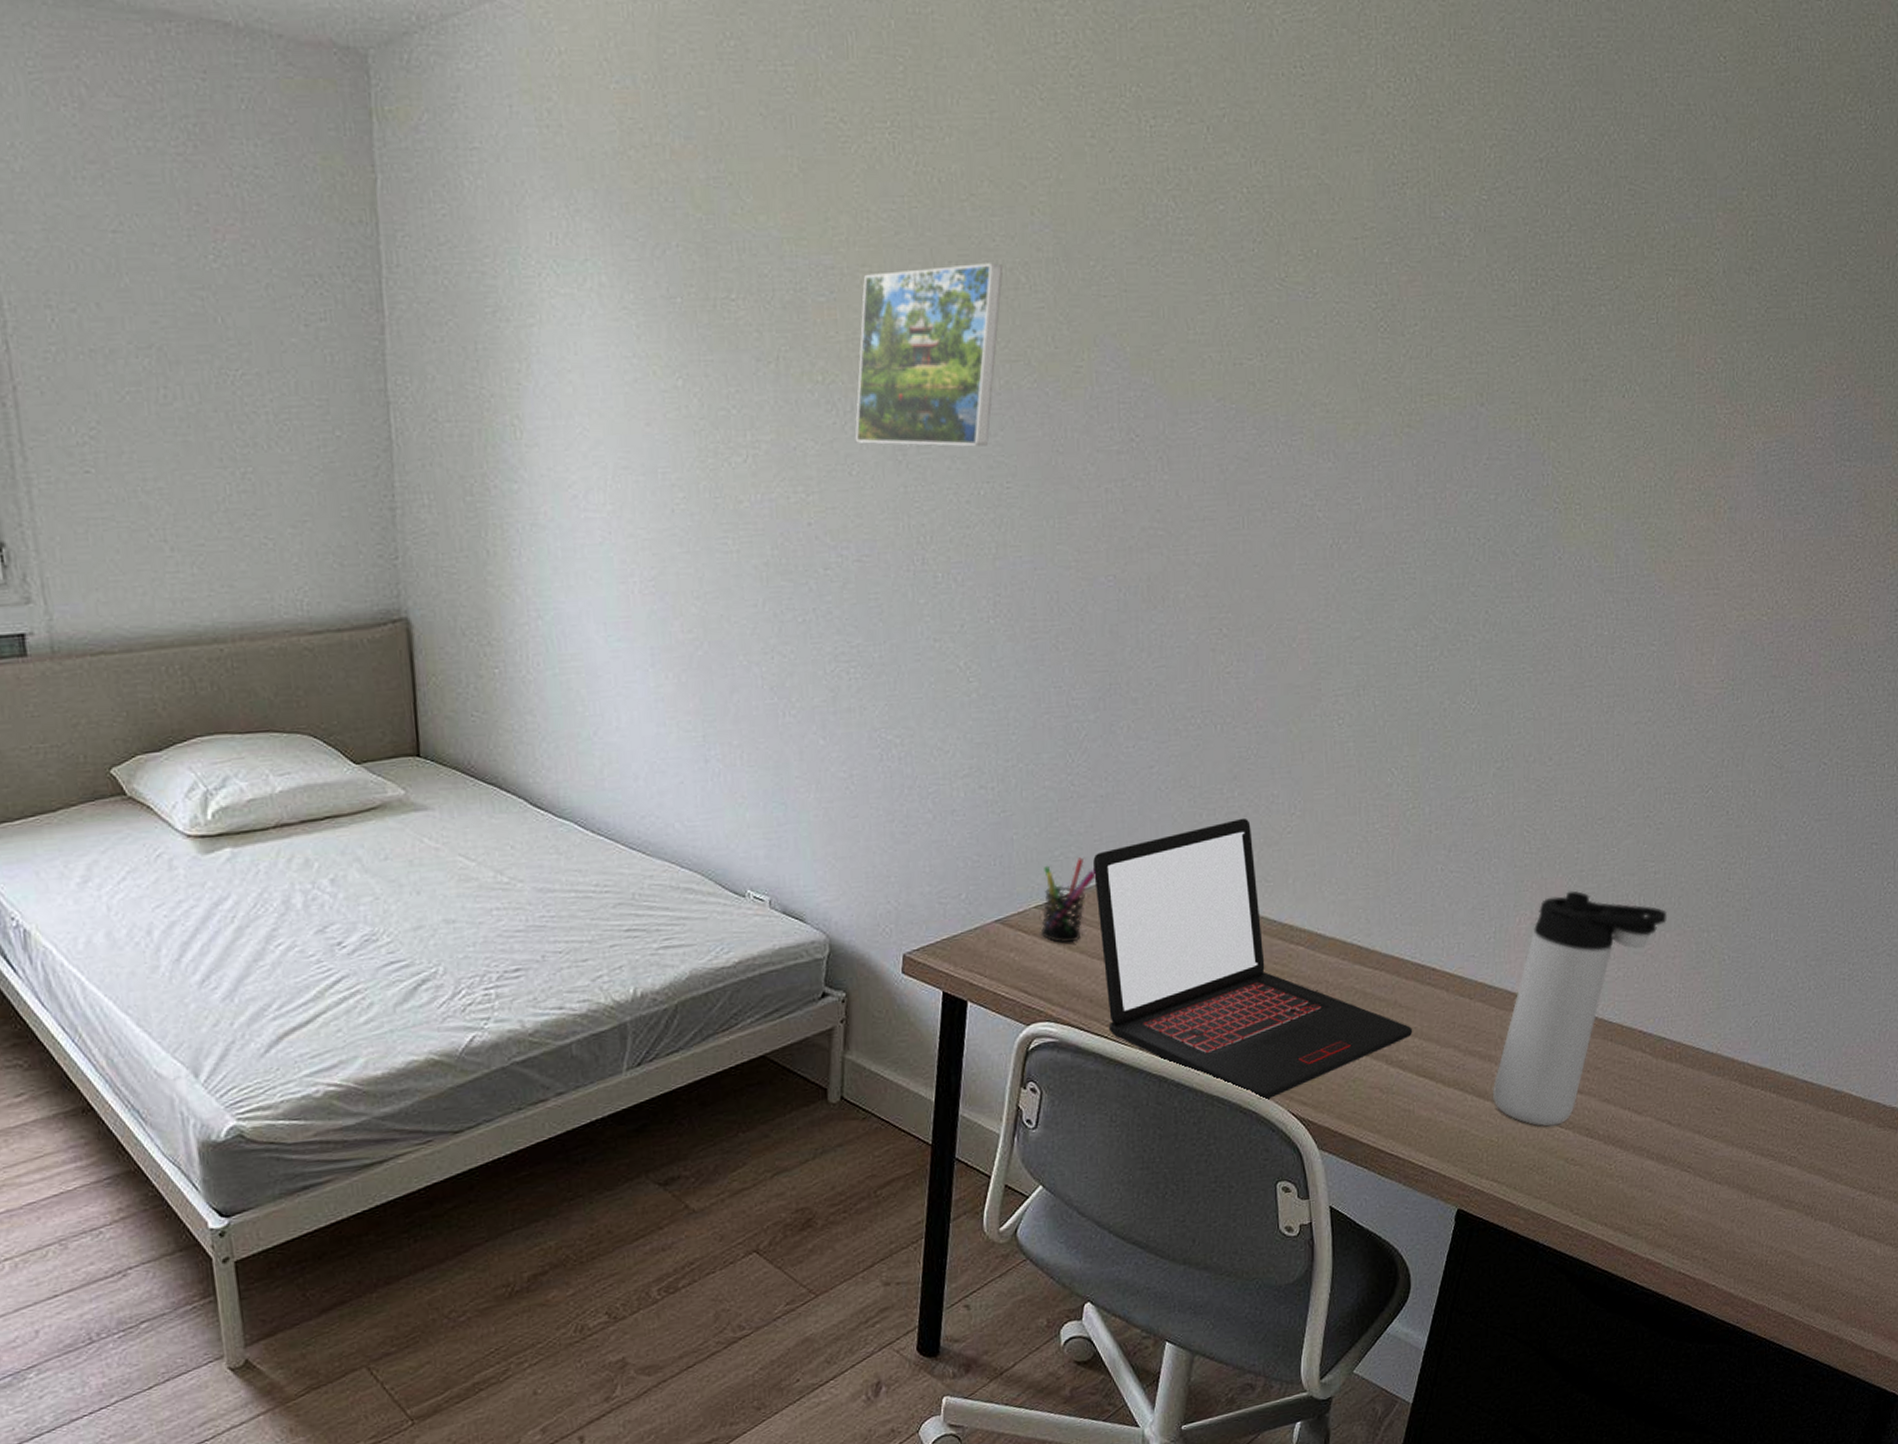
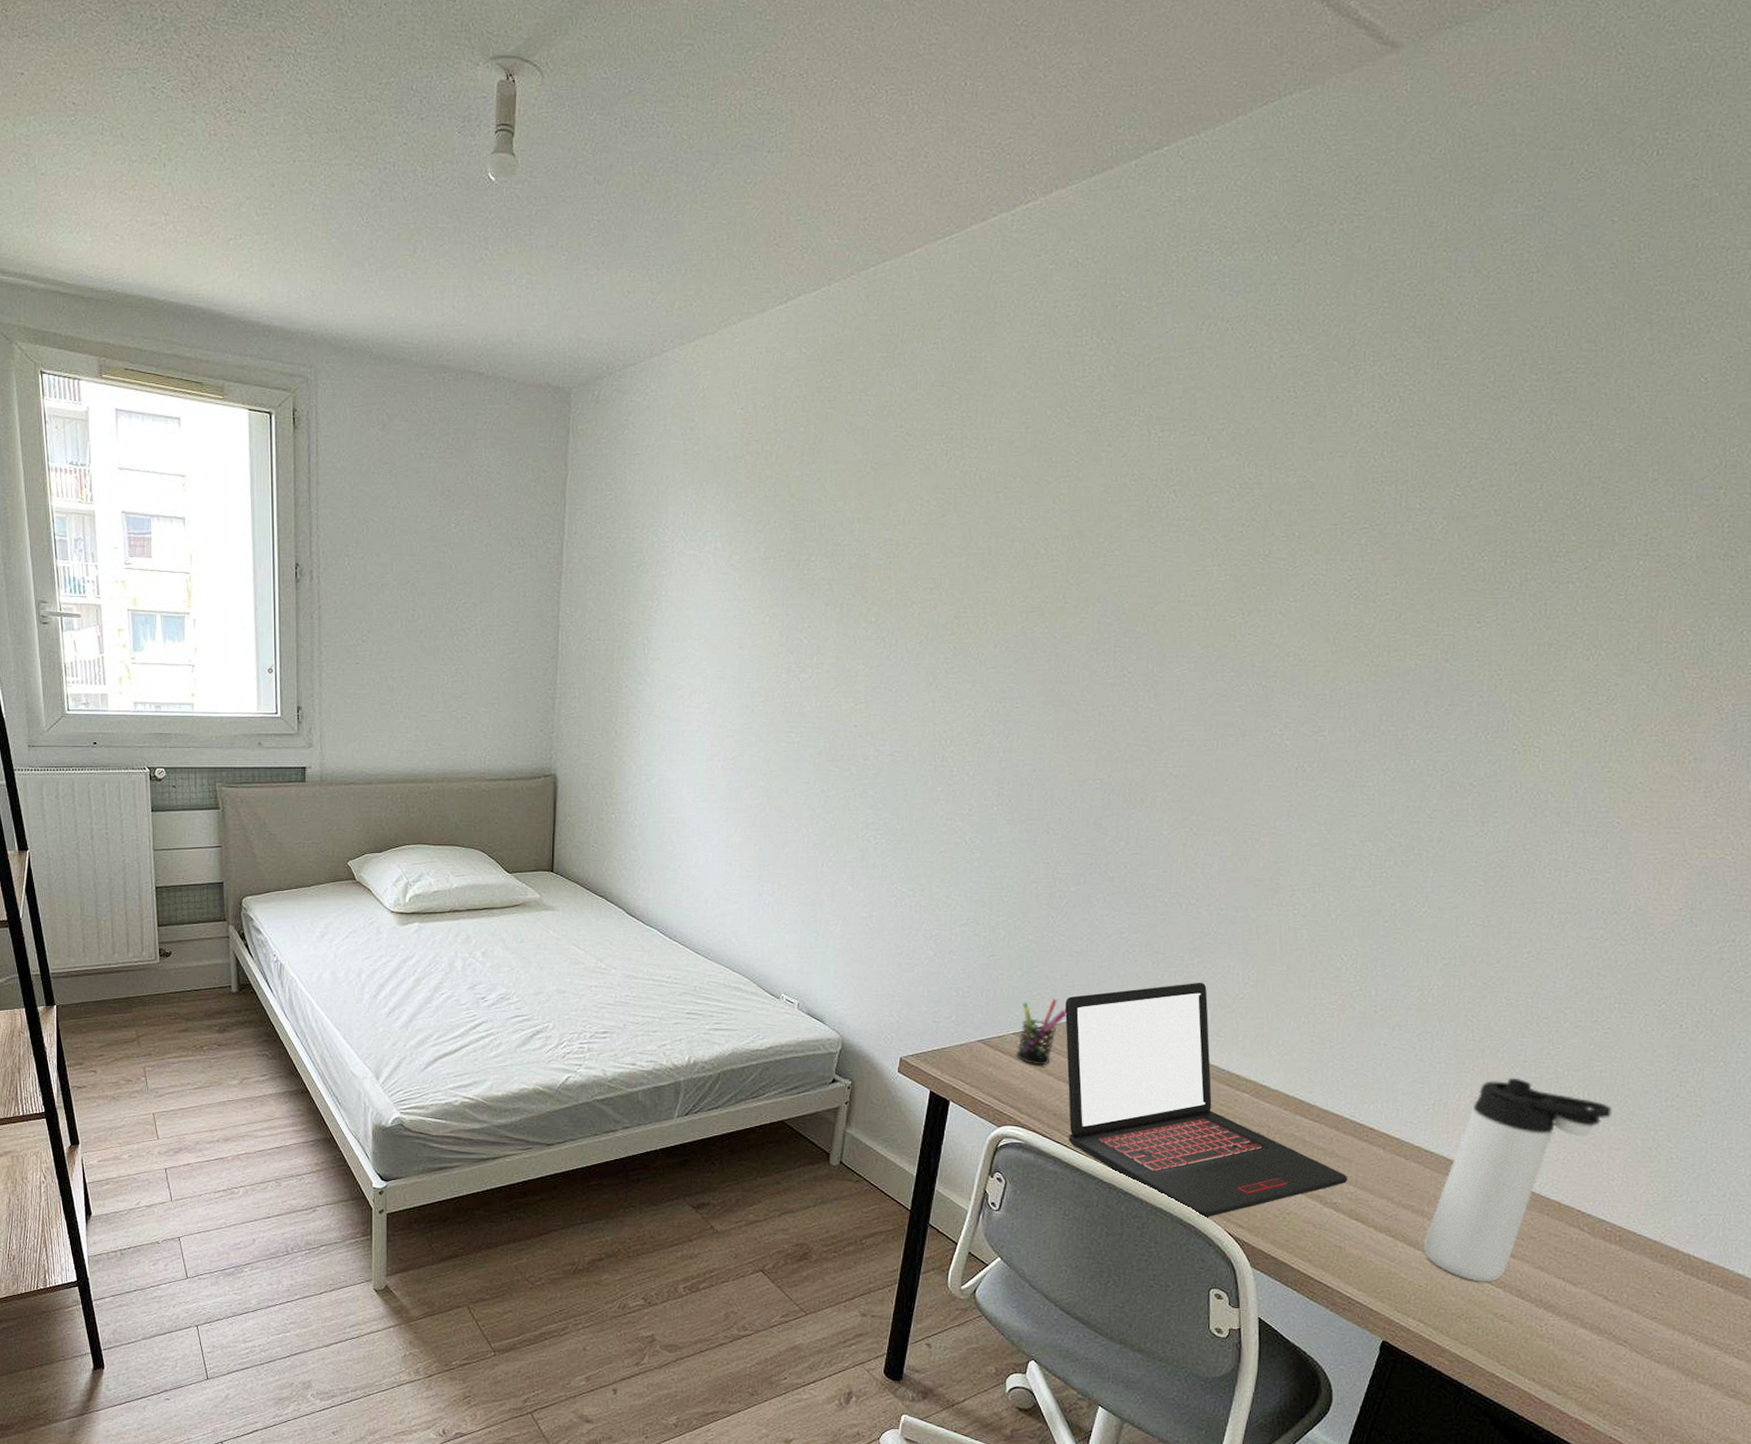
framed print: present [855,263,1004,447] -> none [896,538,1027,675]

